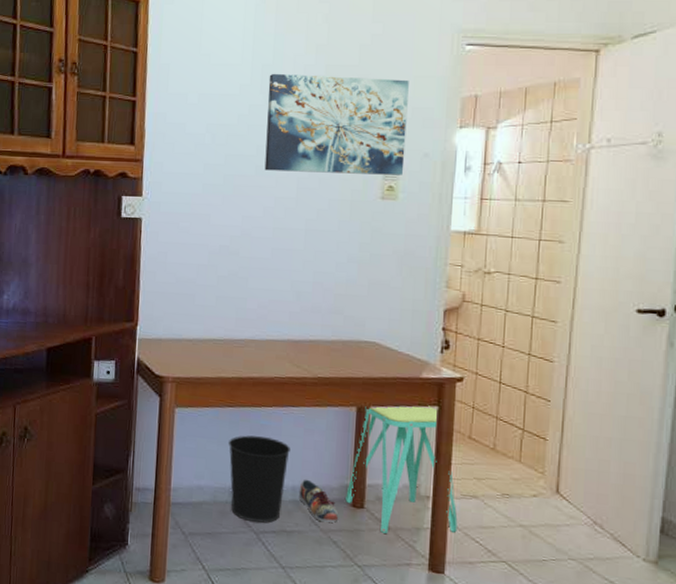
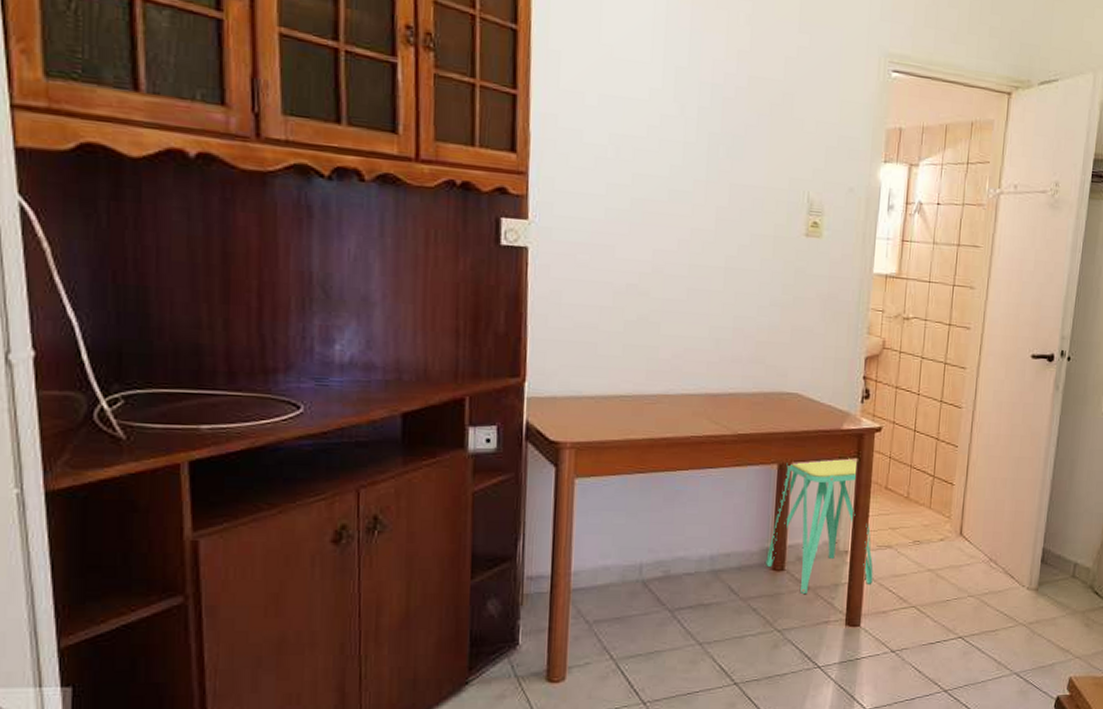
wastebasket: present [227,435,290,523] -> none [638,504,708,600]
wall art: present [264,73,409,175] -> none [679,78,836,211]
shoe: present [299,479,338,523] -> none [717,546,758,590]

